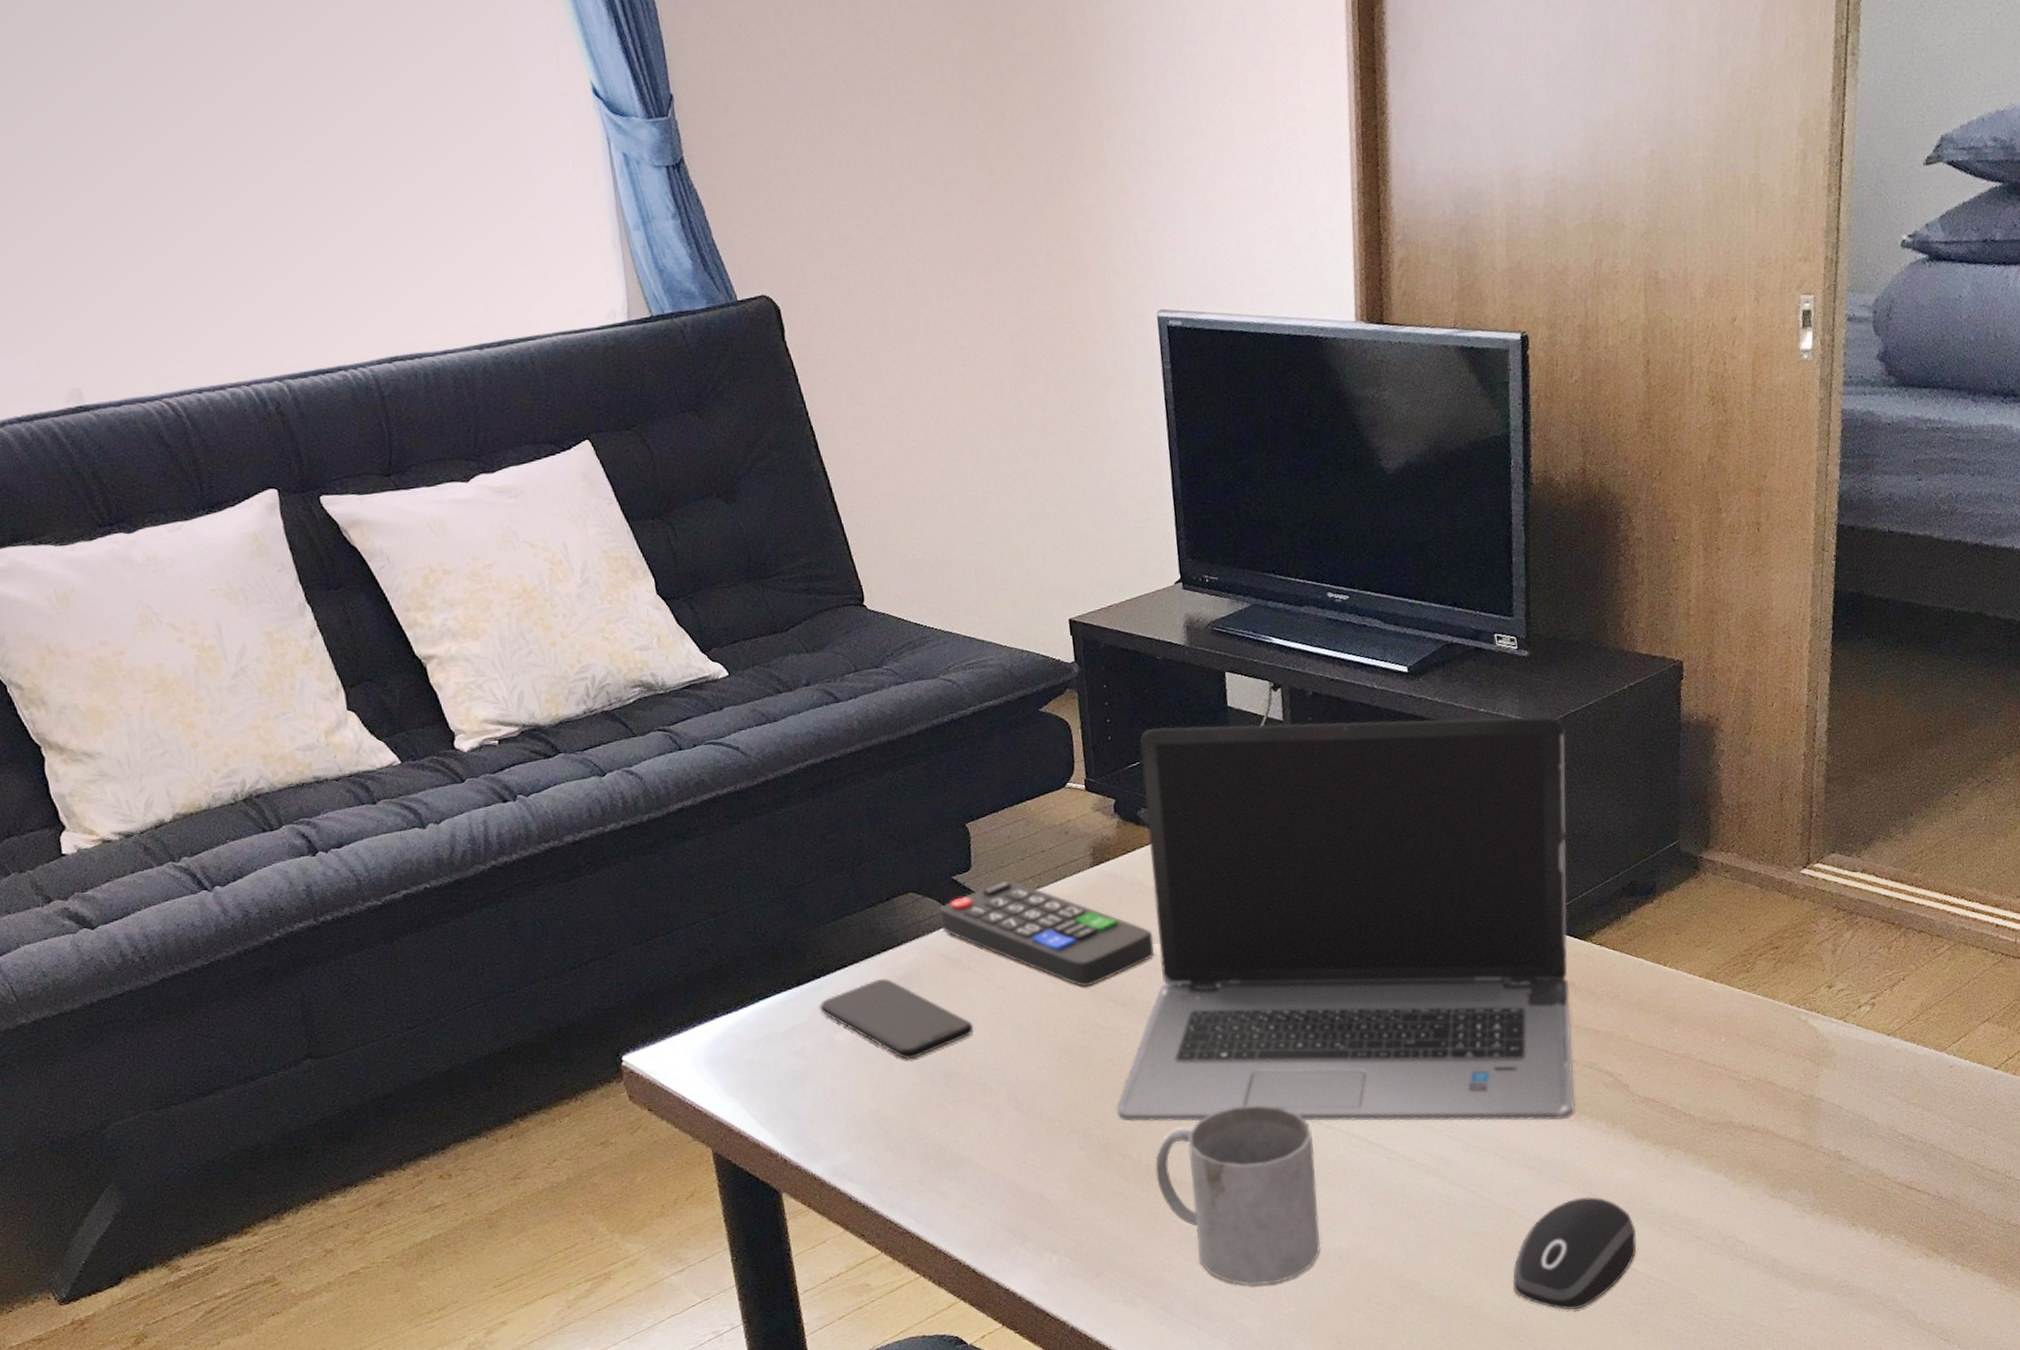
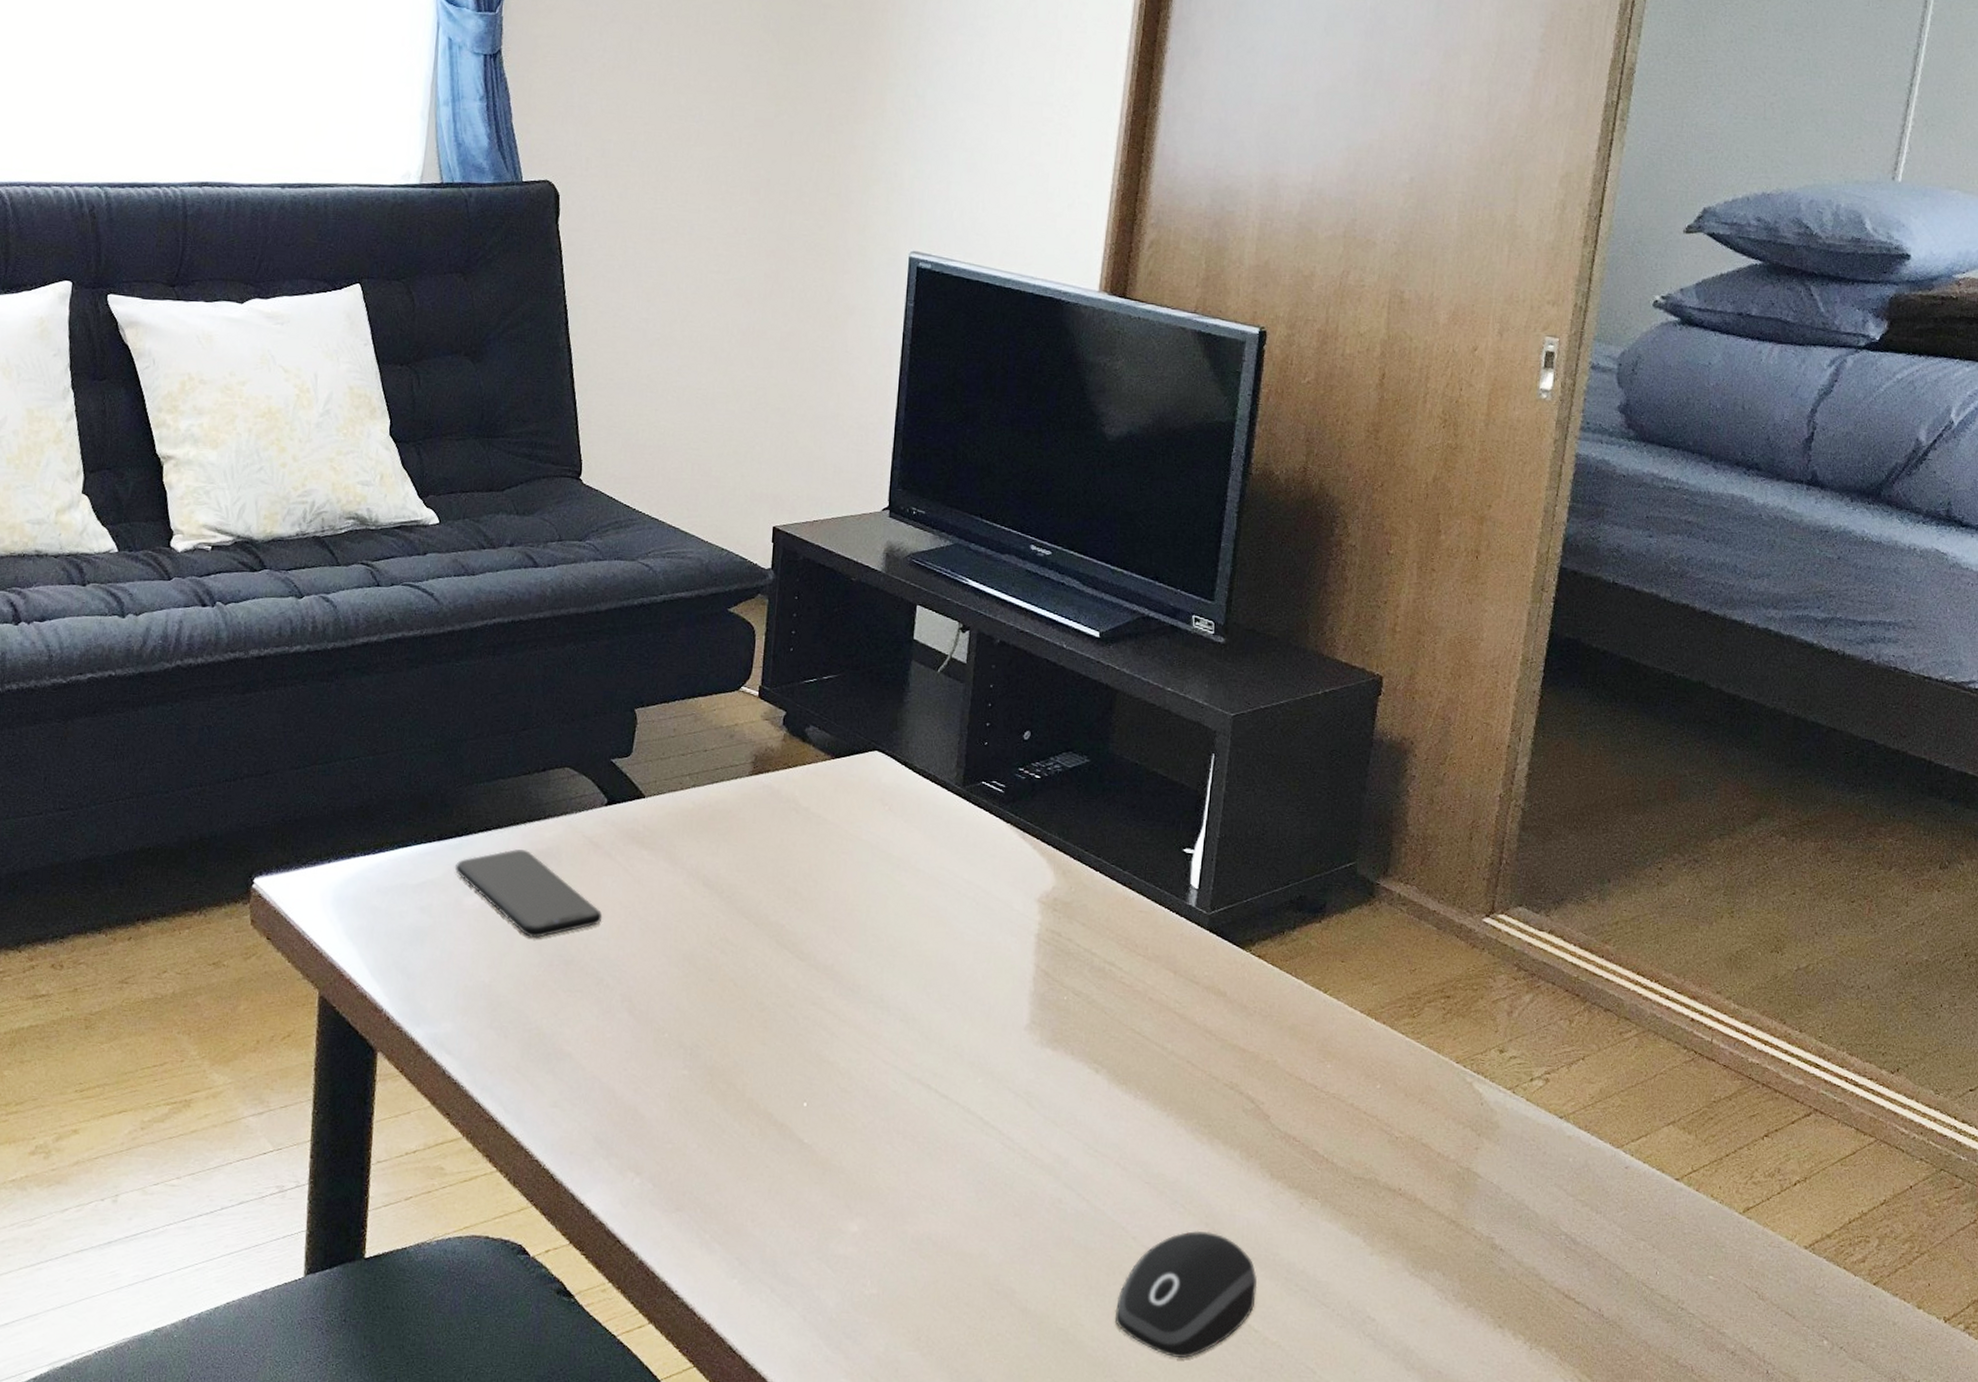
remote control: present [939,880,1155,987] -> none [591,773,799,898]
laptop computer: present [1116,716,1575,1122] -> none [729,648,1251,1140]
mug: present [1155,1104,1320,1286] -> none [757,1054,928,1258]

